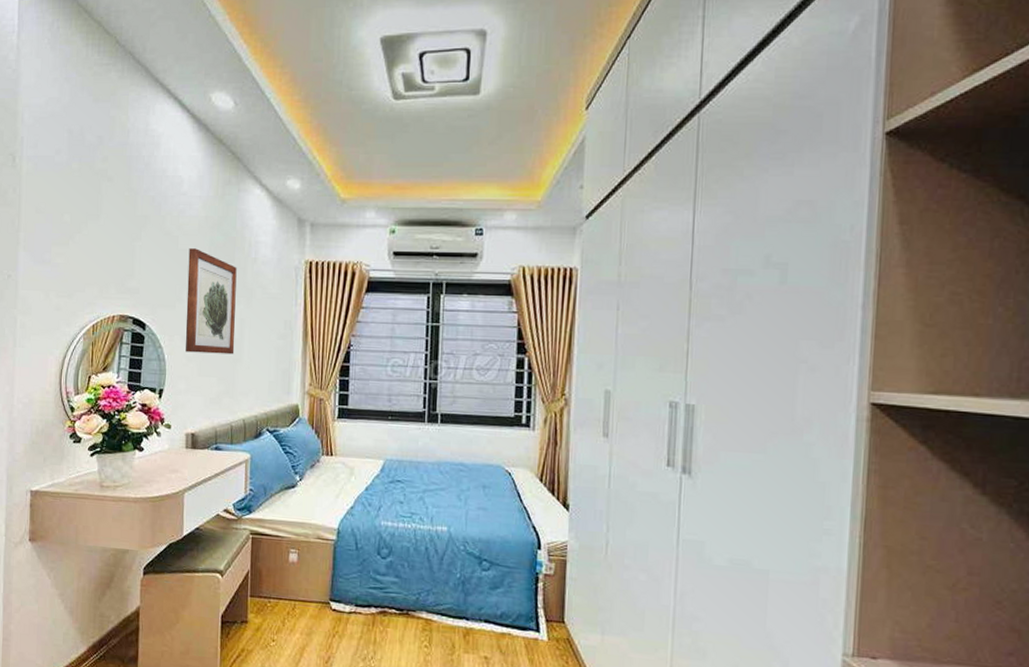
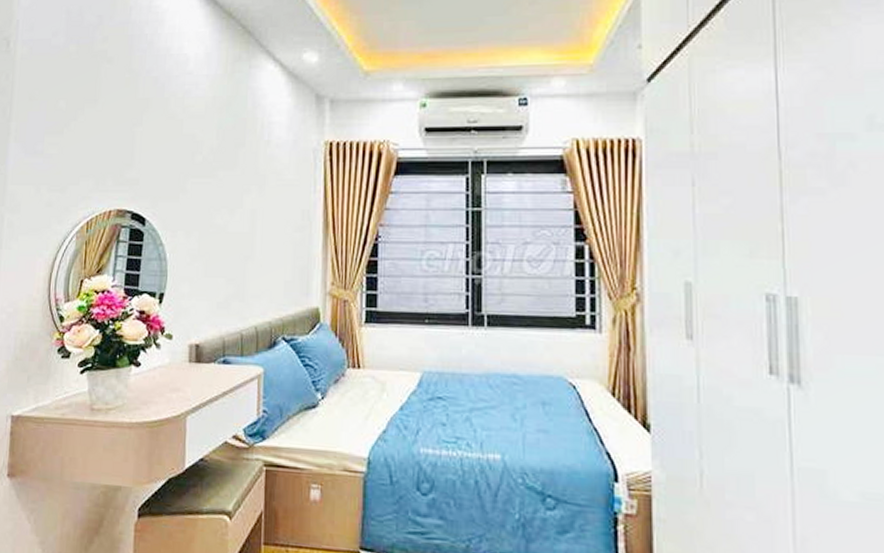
wall art: present [185,248,237,355] -> none [190,132,248,251]

